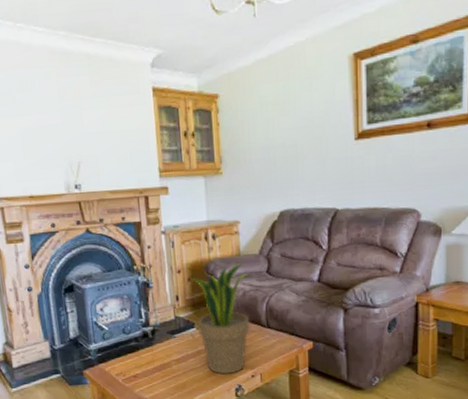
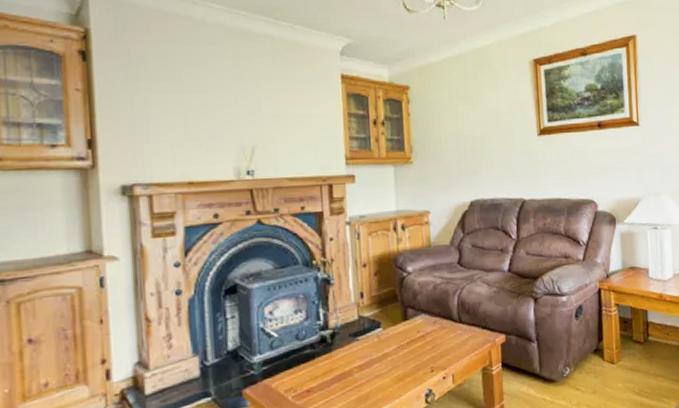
potted plant: present [189,264,254,375] -> none [375,255,445,380]

